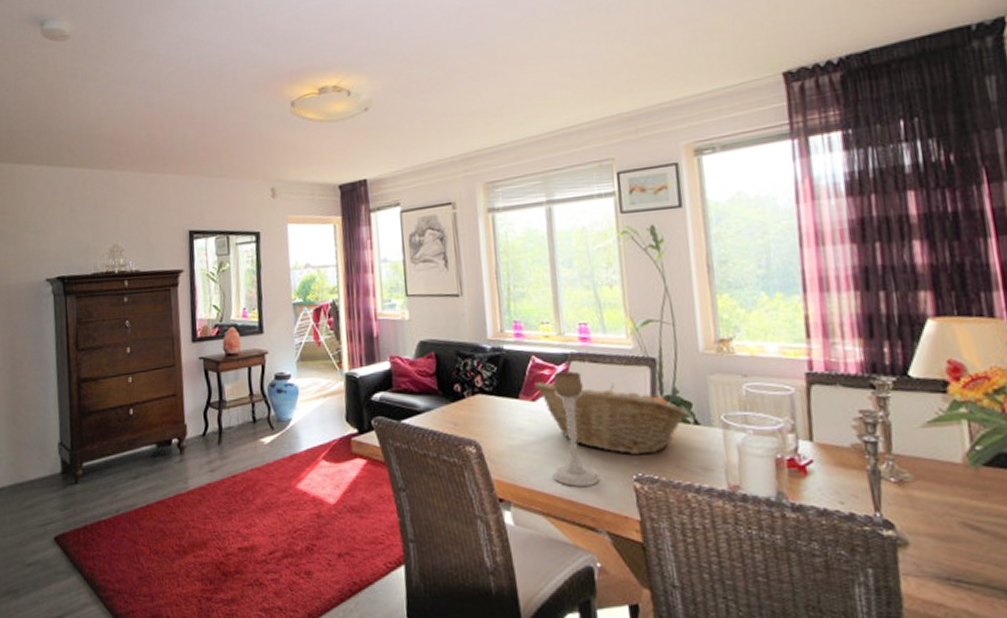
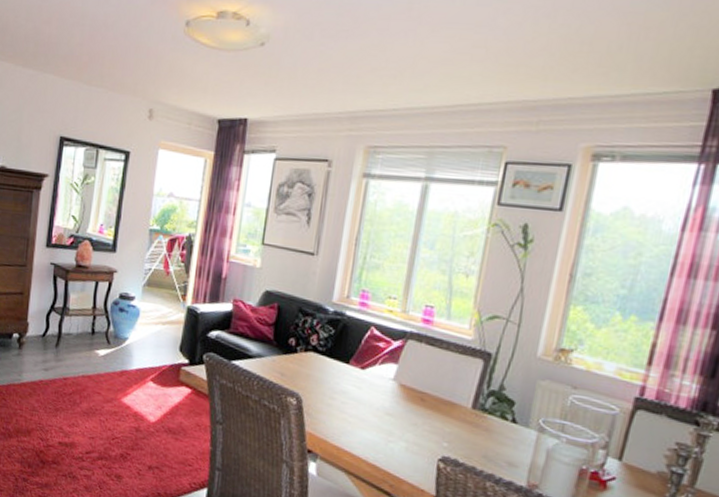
fruit basket: present [534,381,690,455] -> none [366,352,510,441]
candle holder: present [553,371,599,486] -> none [363,346,416,457]

